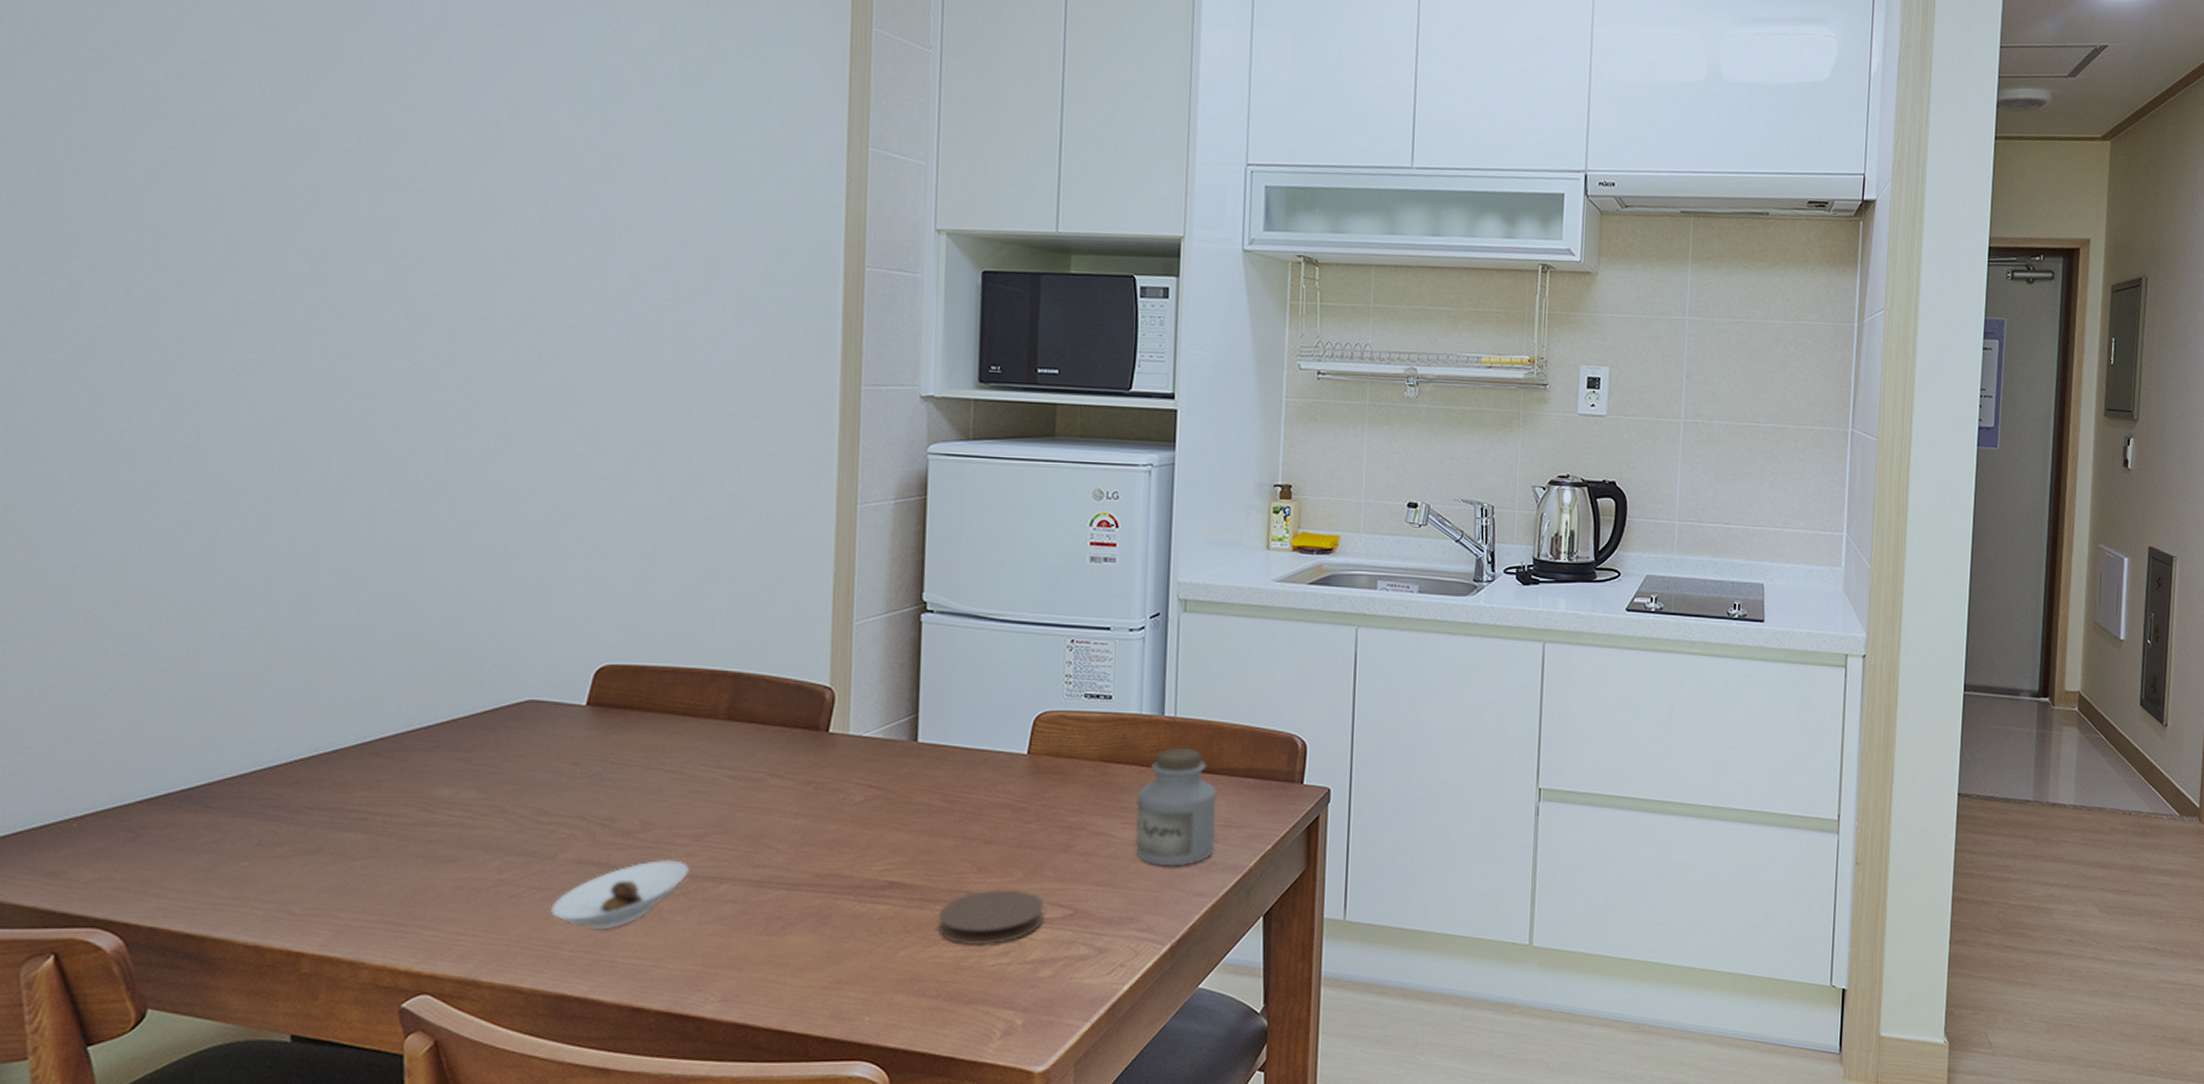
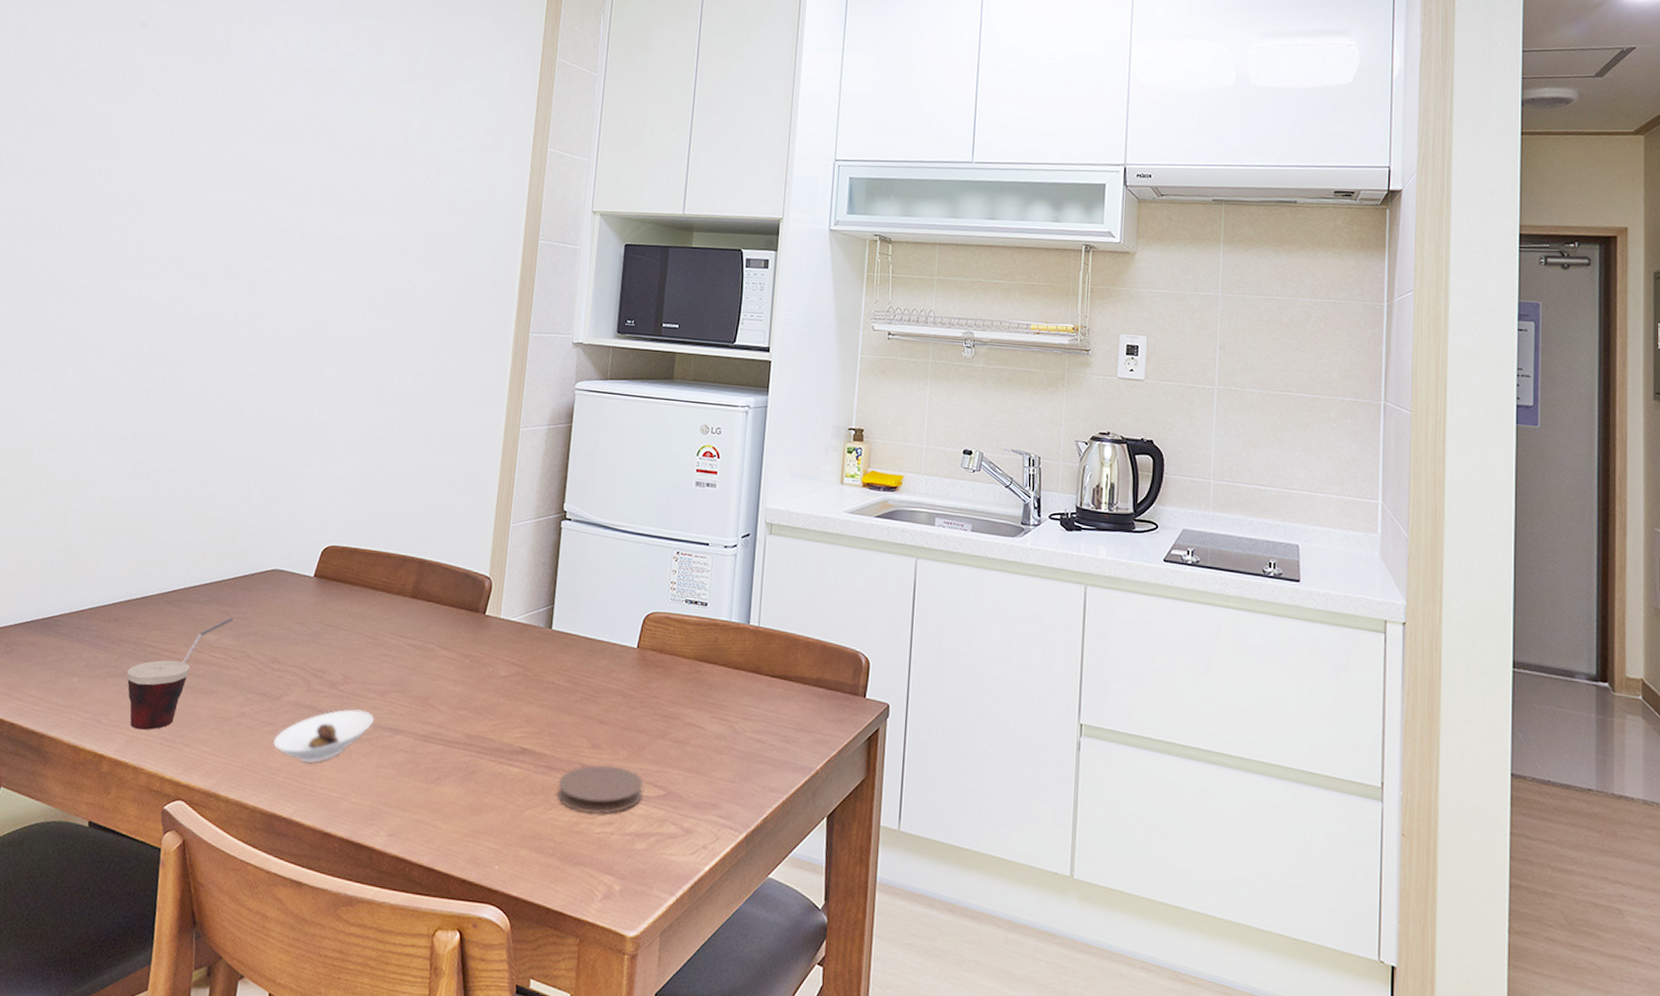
cup: none [324,765,476,916] -> present [127,617,234,730]
jar: present [1135,747,1217,867] -> none [721,654,791,762]

